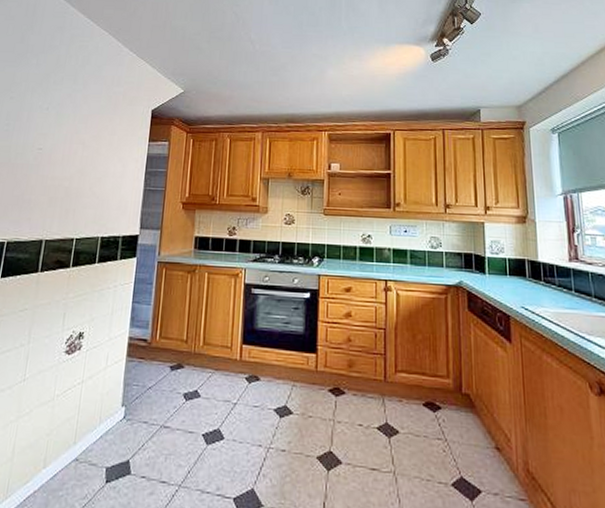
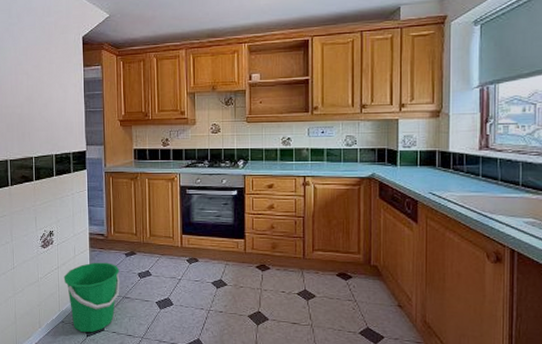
bucket: none [87,376,161,476] -> present [63,262,120,332]

